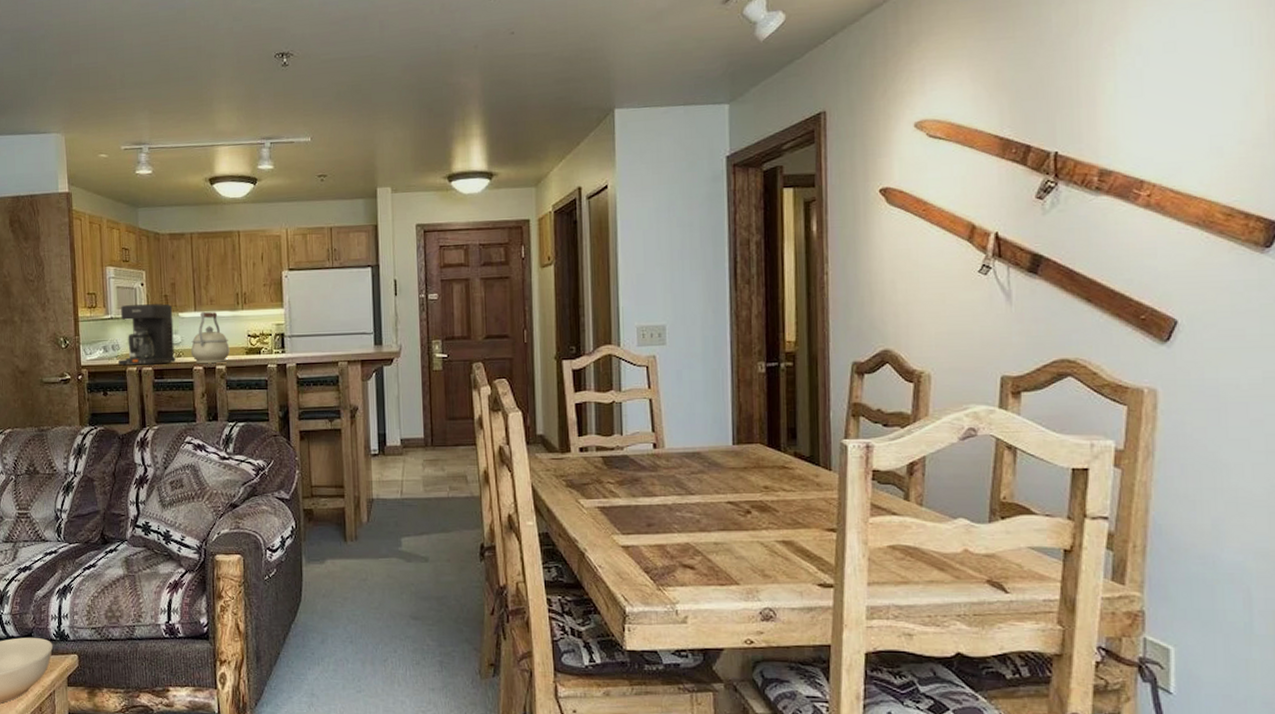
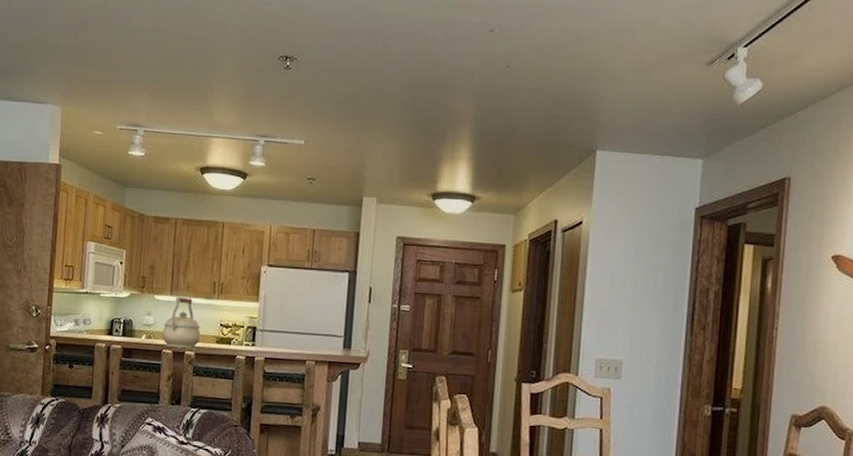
coffee maker: present [118,303,176,366] -> none [88,281,149,344]

